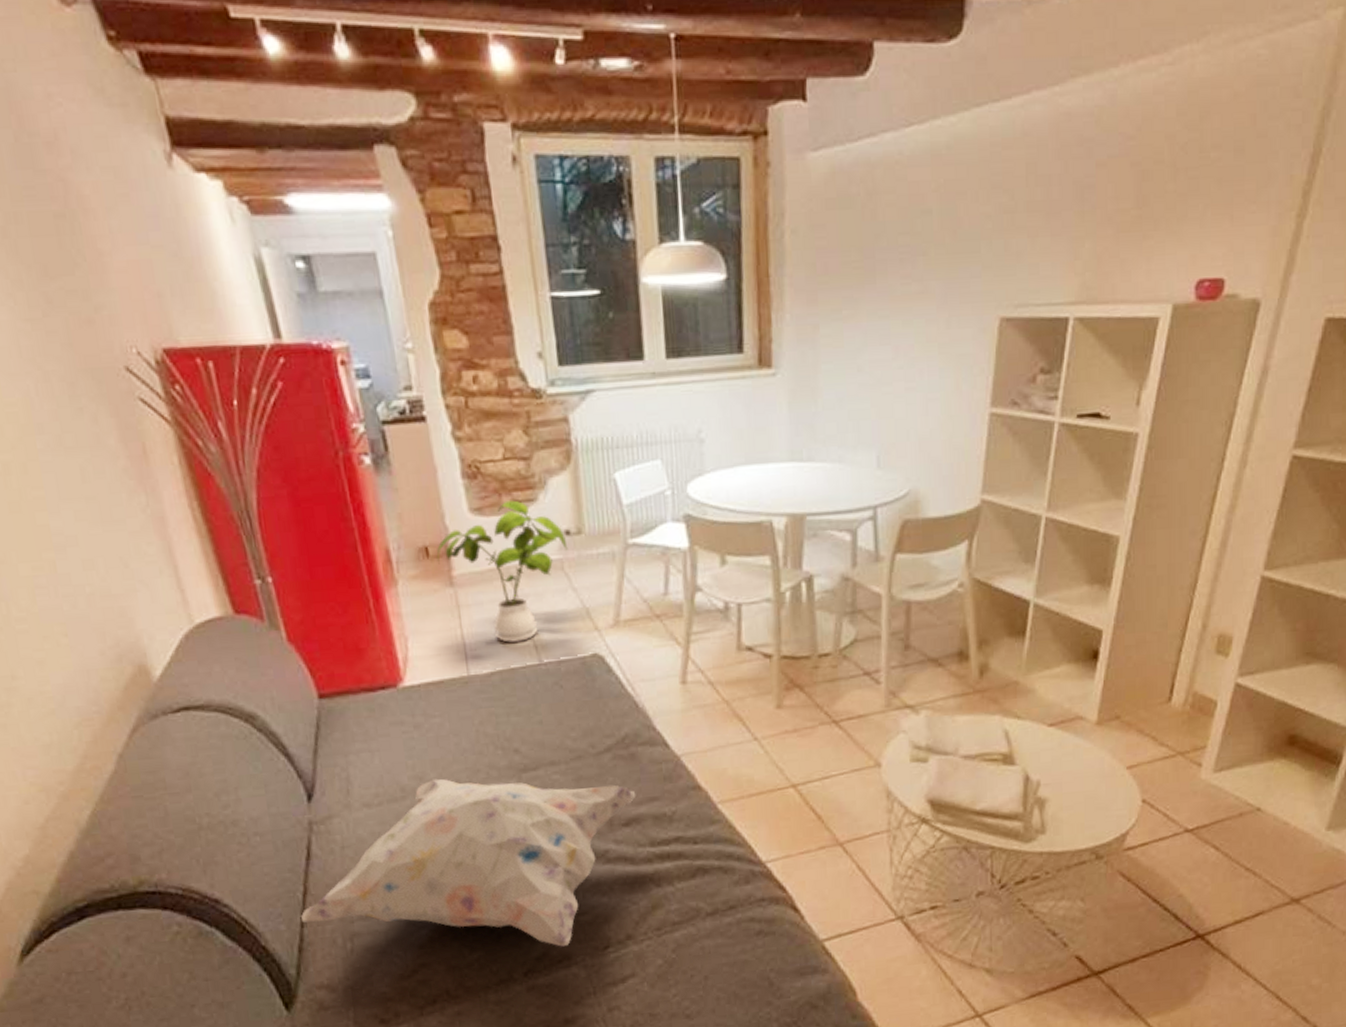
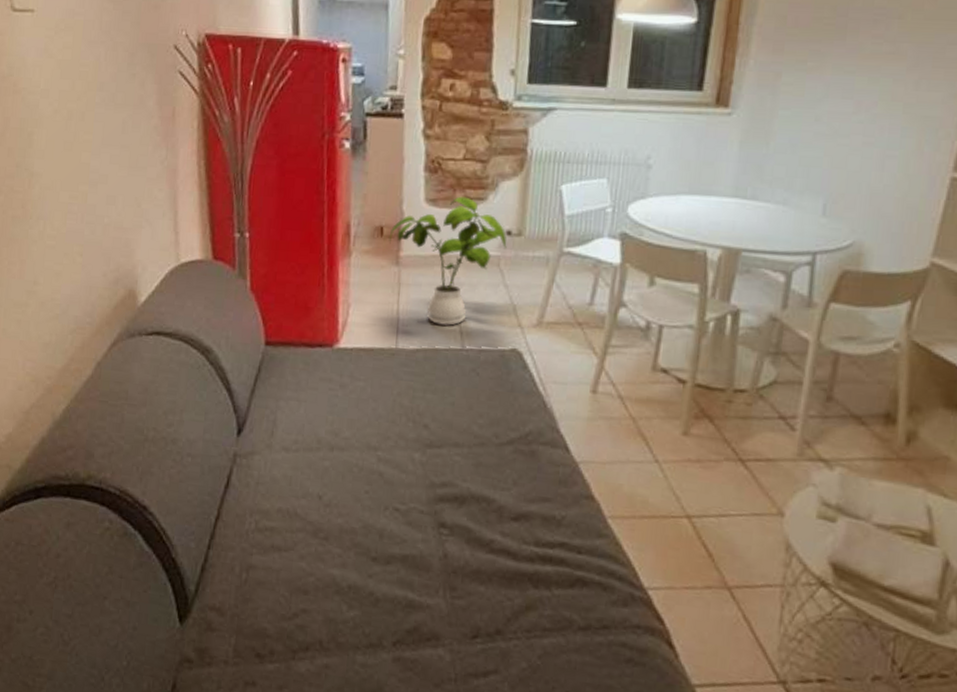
decorative pillow: present [301,778,636,947] -> none [210,437,530,626]

